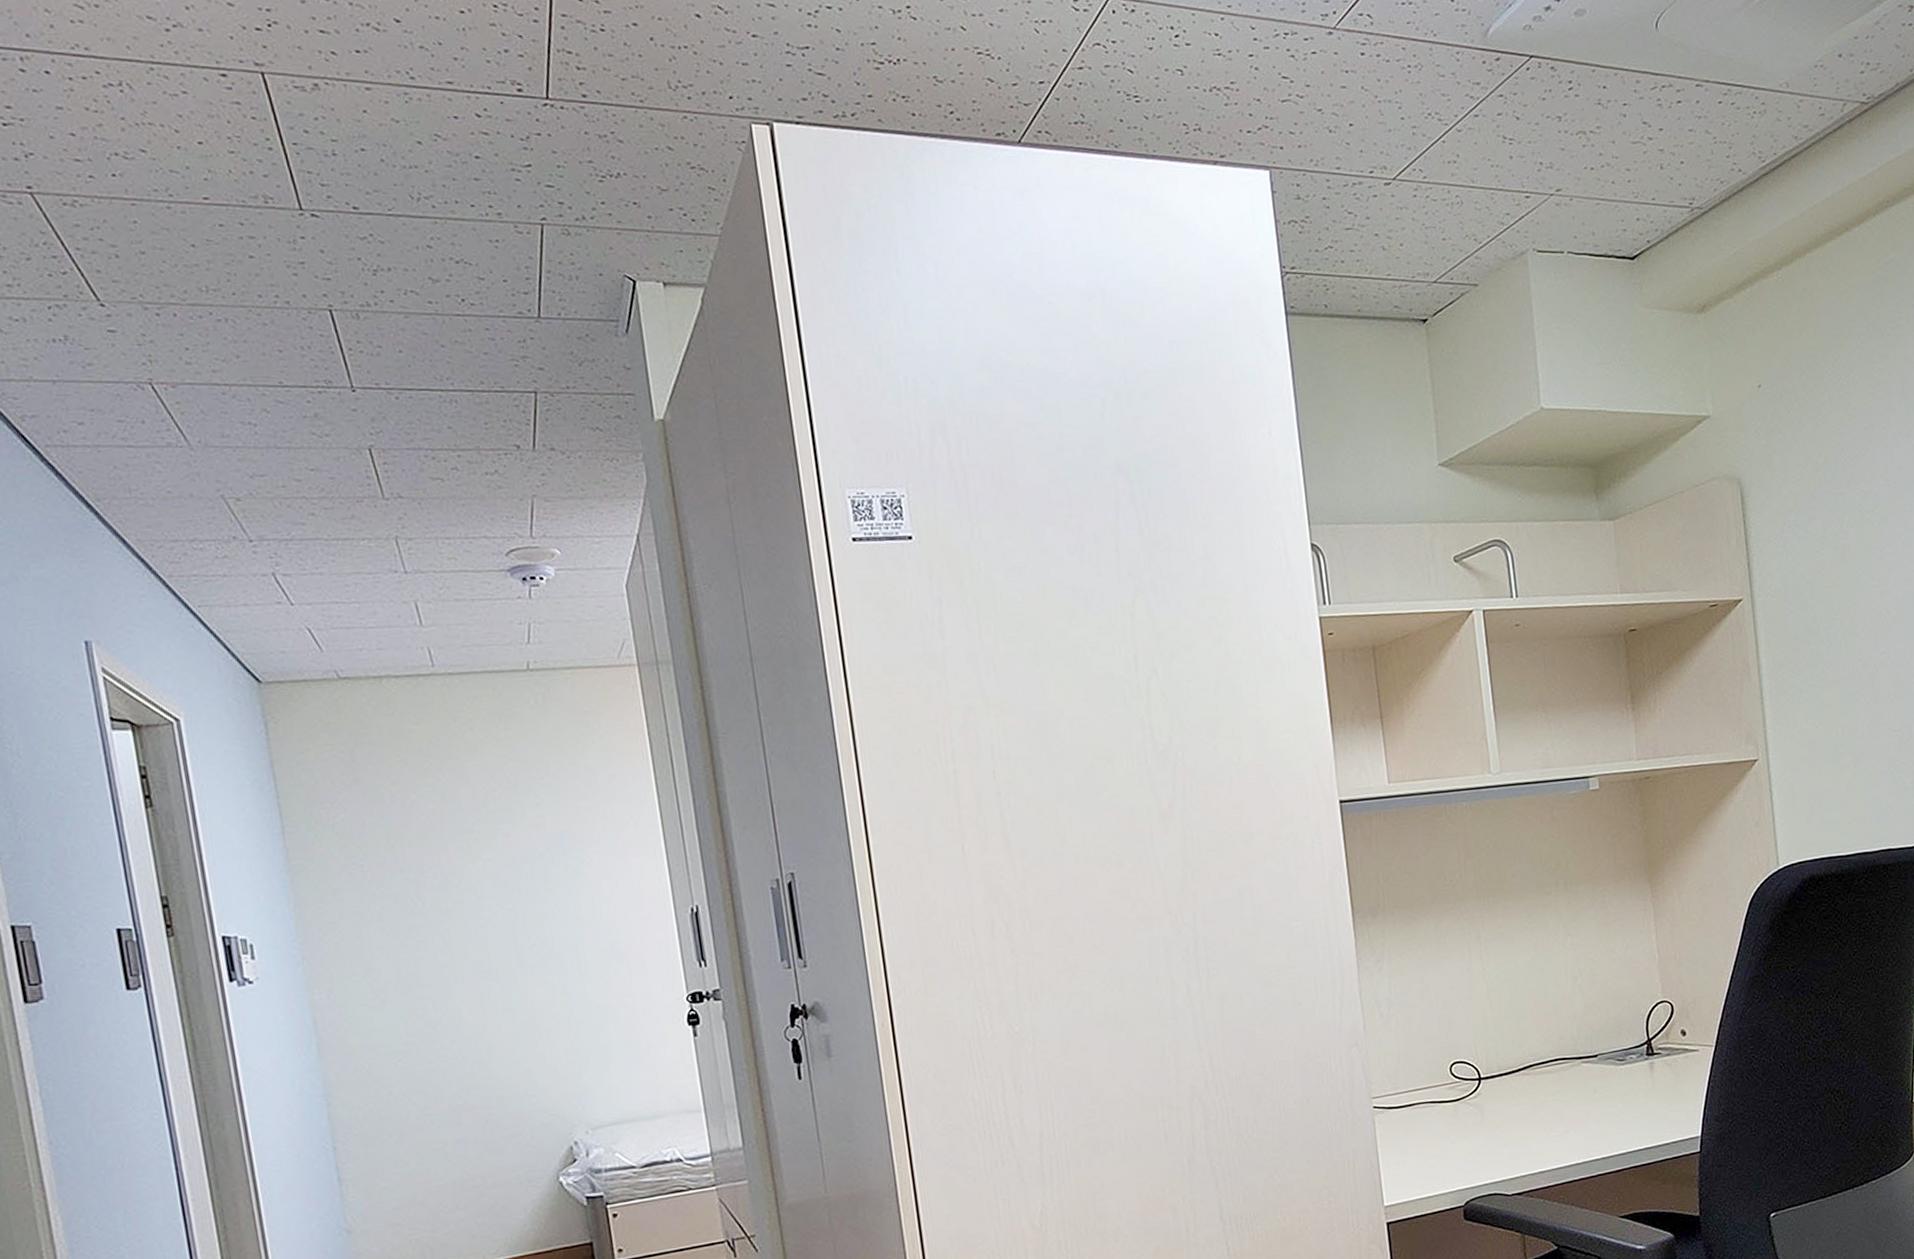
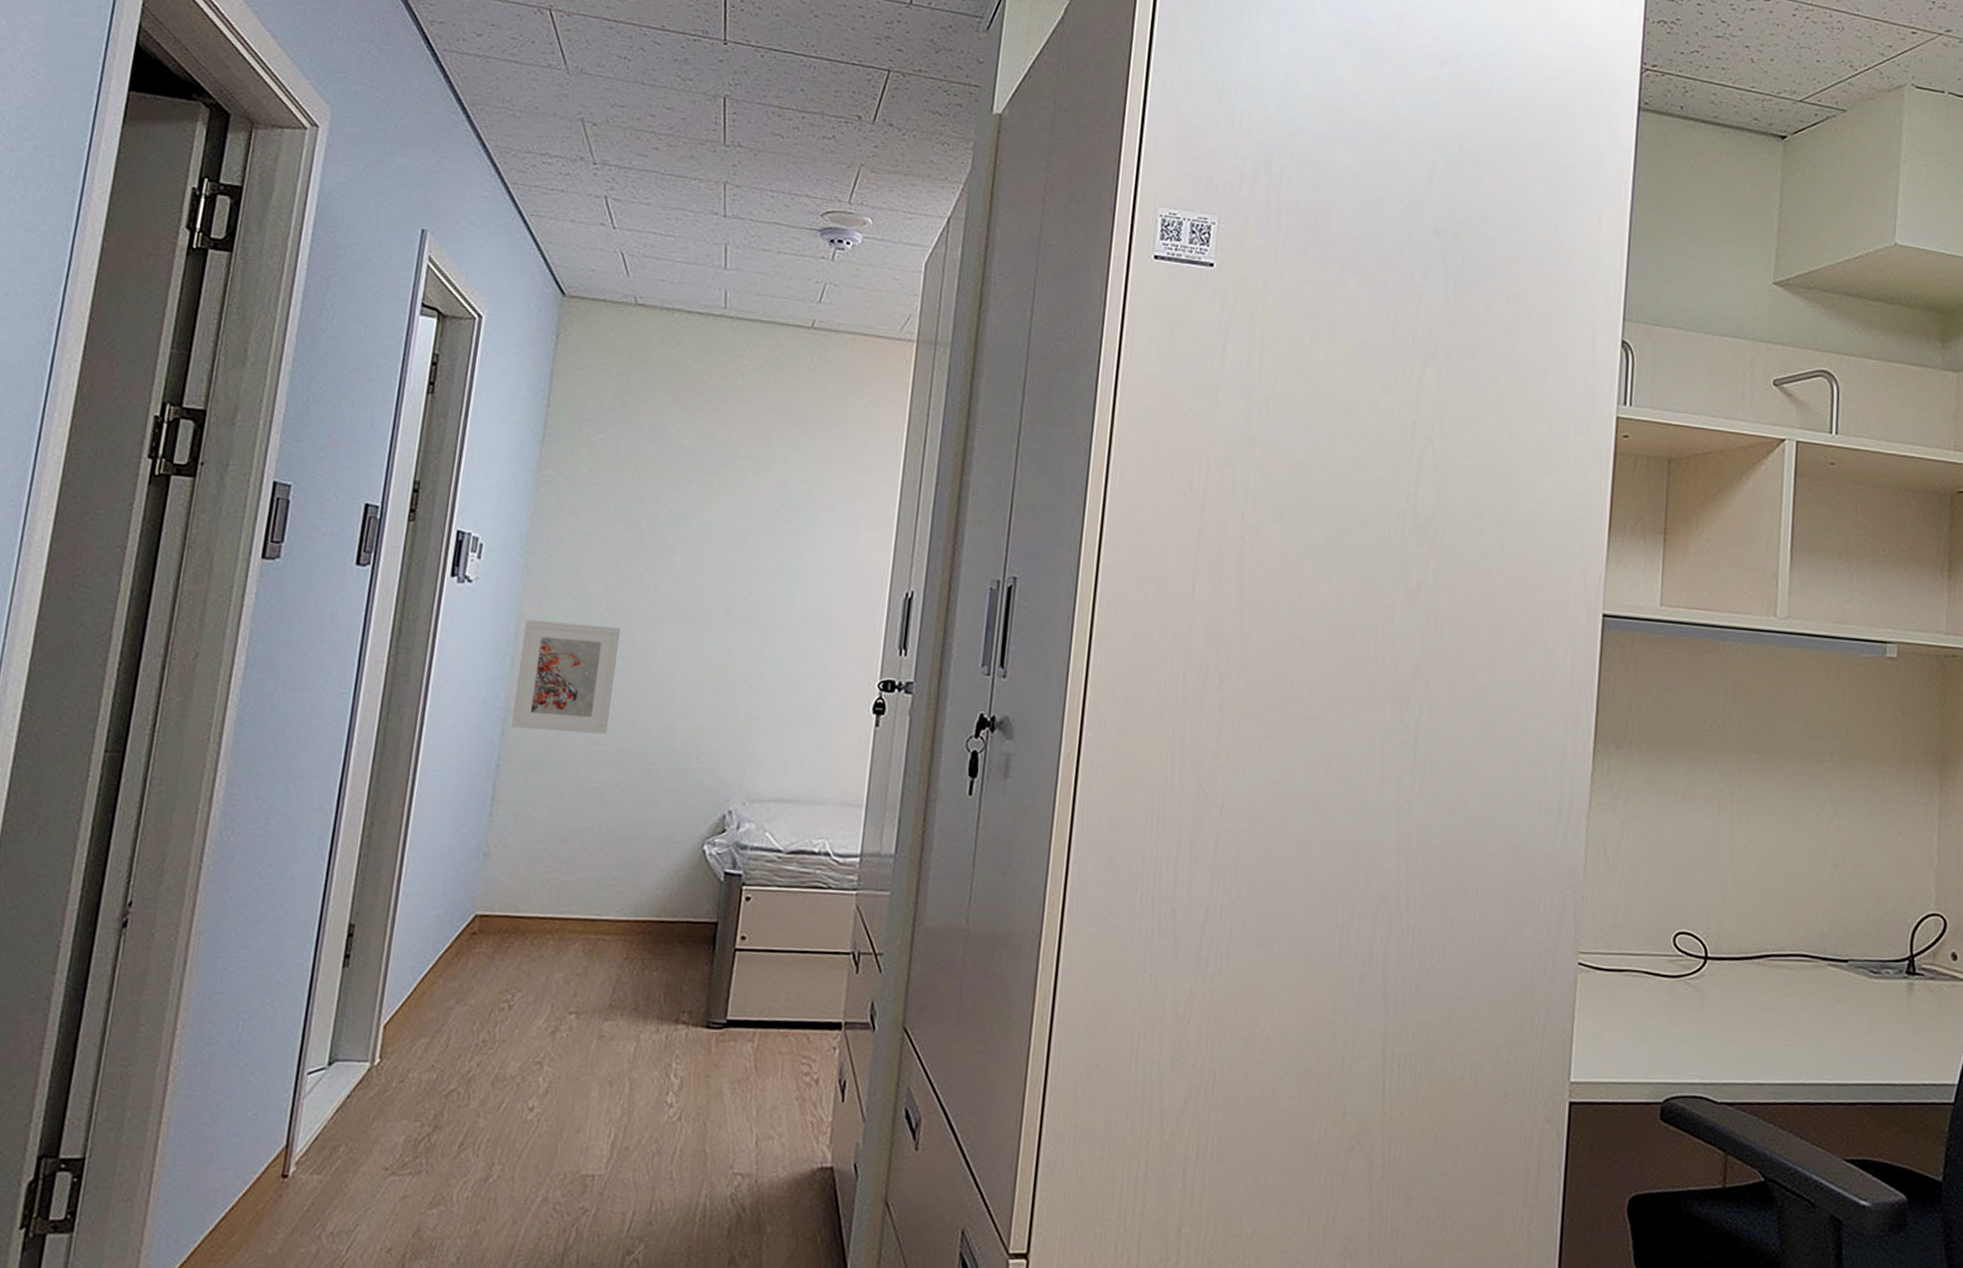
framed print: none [320,996,434,1111] -> present [511,619,621,734]

